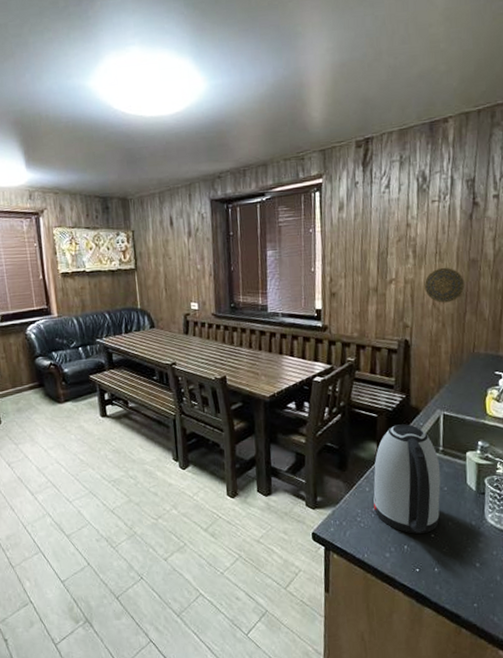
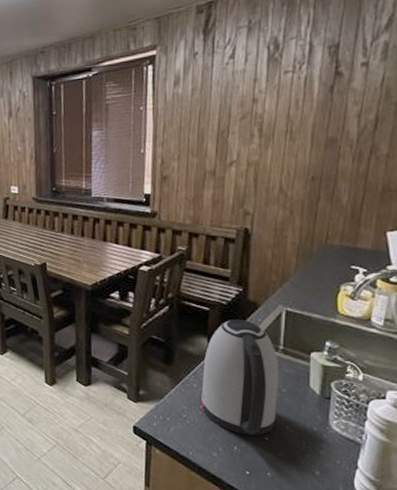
decorative plate: present [424,267,465,303] -> none [270,147,320,188]

